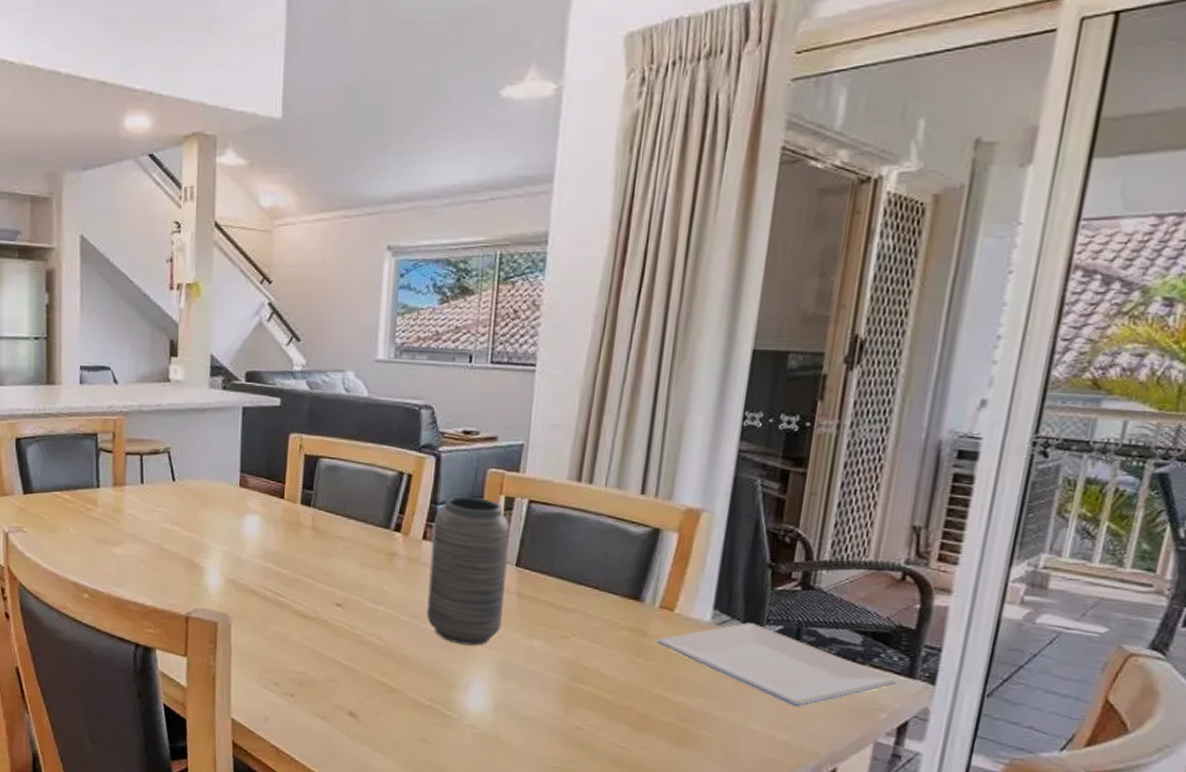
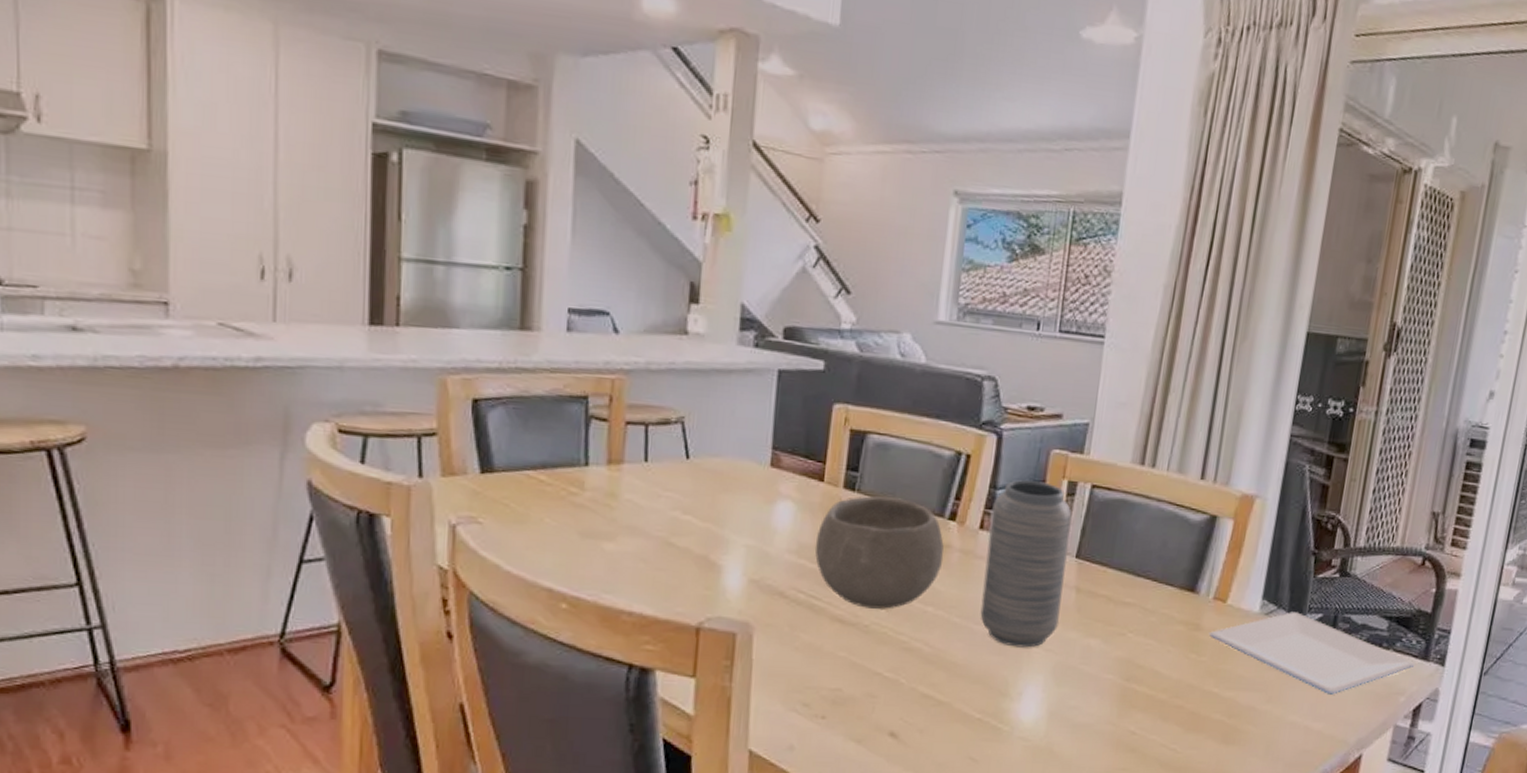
bowl: none [278,510,391,607] -> present [814,495,944,609]

